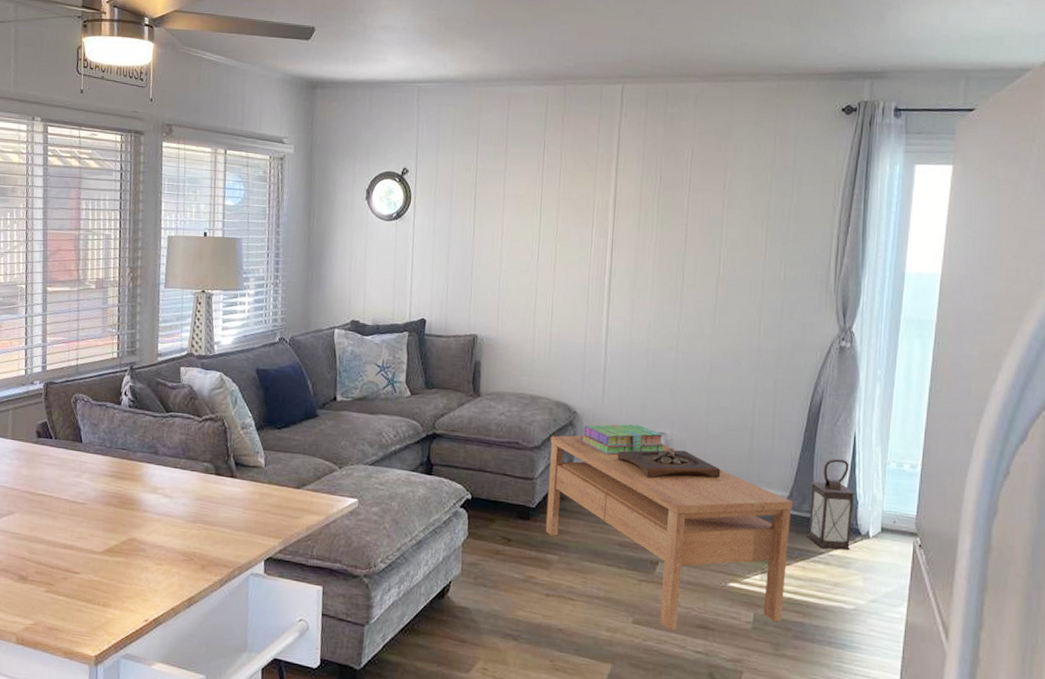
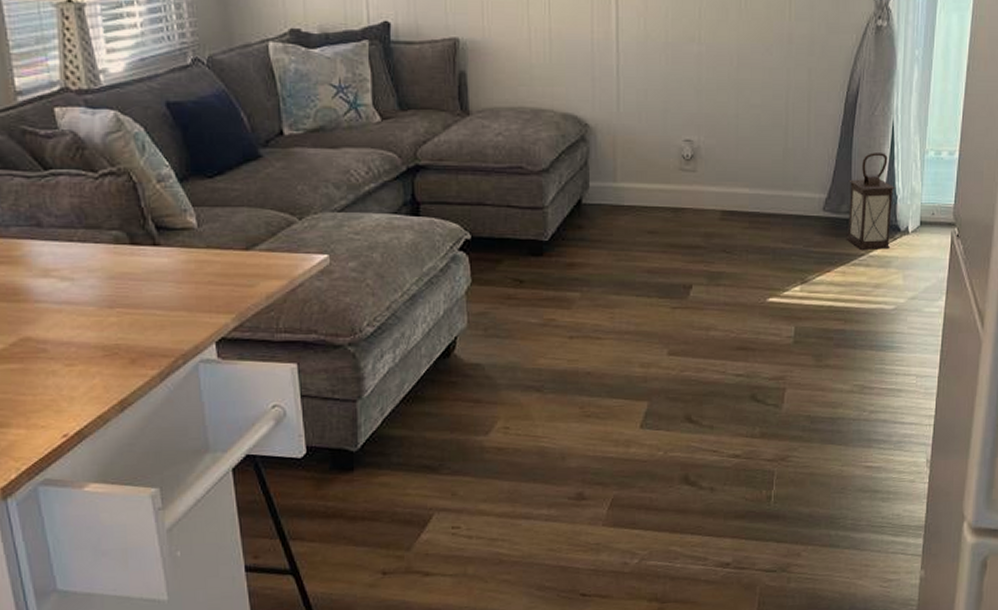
coffee table: present [545,435,792,630] -> none [560,151,831,357]
stack of books: present [580,424,665,455] -> none [595,133,692,170]
wooden tray: present [617,447,721,479] -> none [639,156,755,193]

